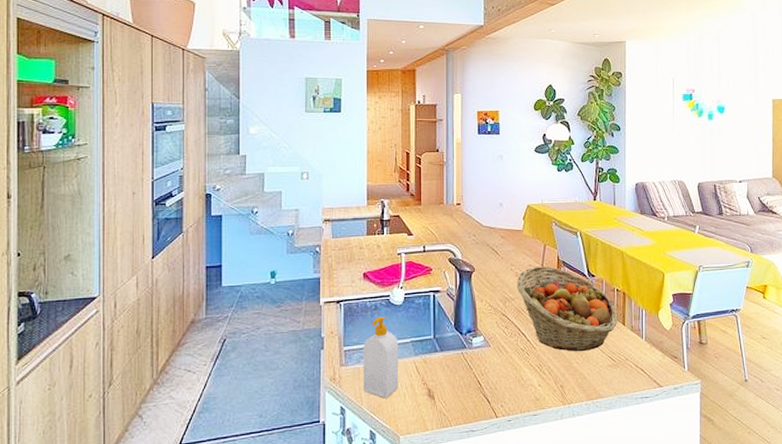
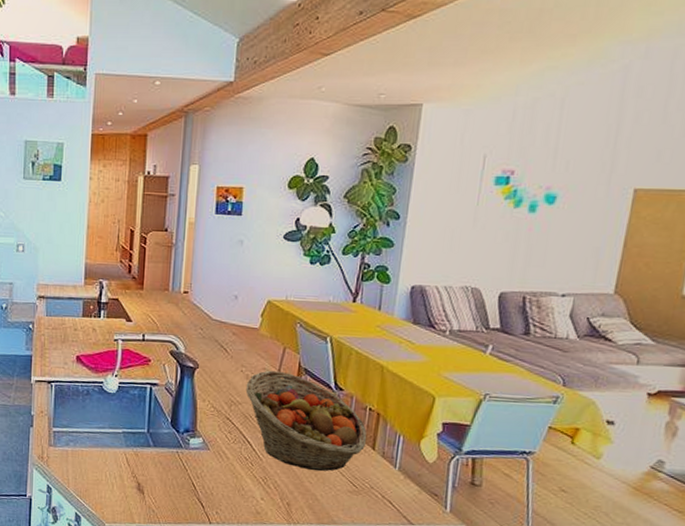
soap bottle: present [363,316,399,399] -> none [71,402,110,485]

